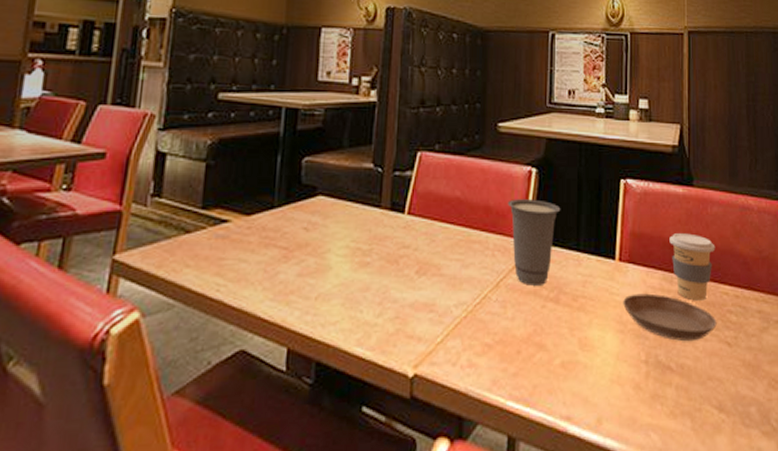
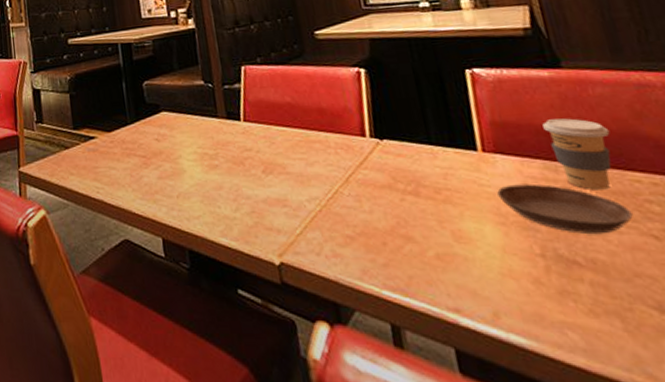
cup: present [507,199,561,286] -> none [340,97,402,180]

